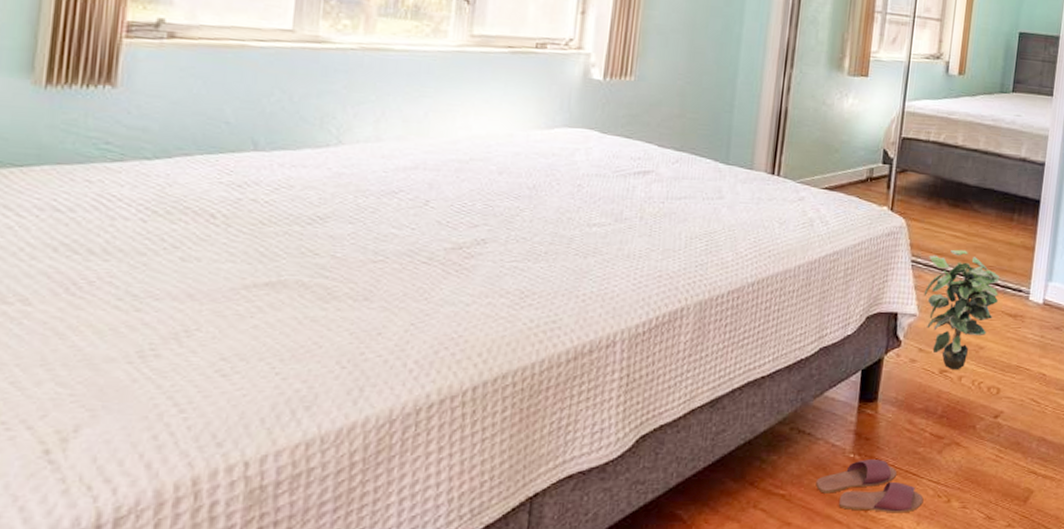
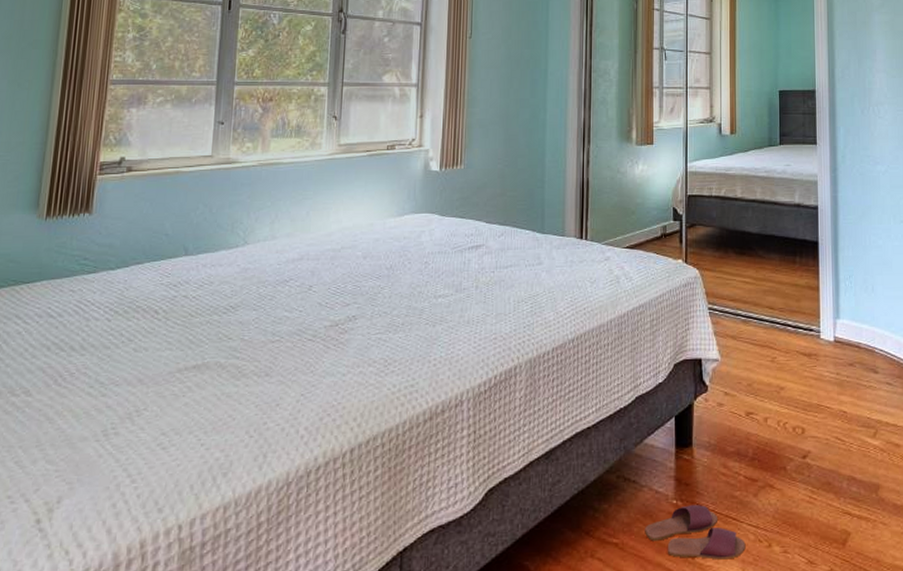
potted plant: present [923,249,1000,369] -> none [723,294,791,411]

